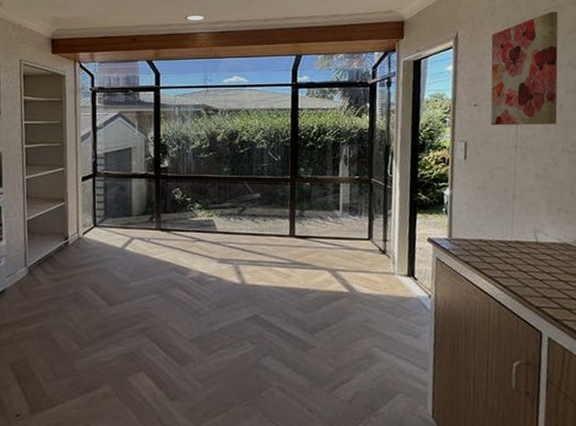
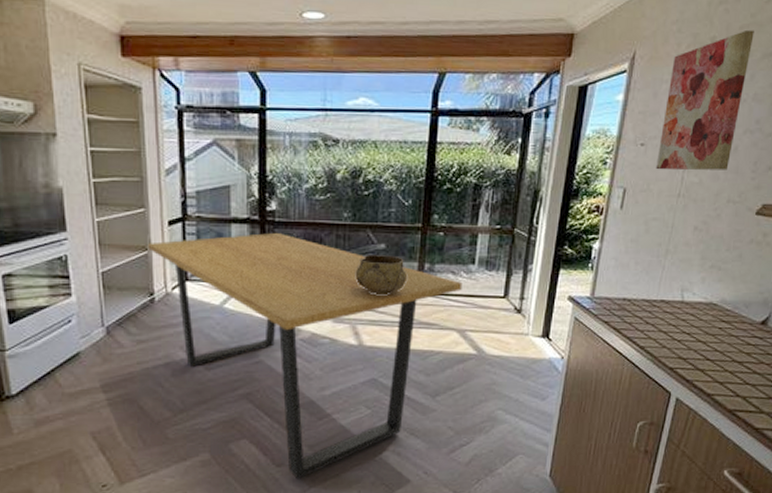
dining table: none [65,186,330,414] -> present [147,233,463,479]
decorative bowl: none [235,203,280,237] -> present [355,255,407,294]

